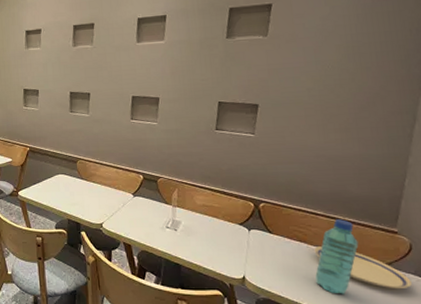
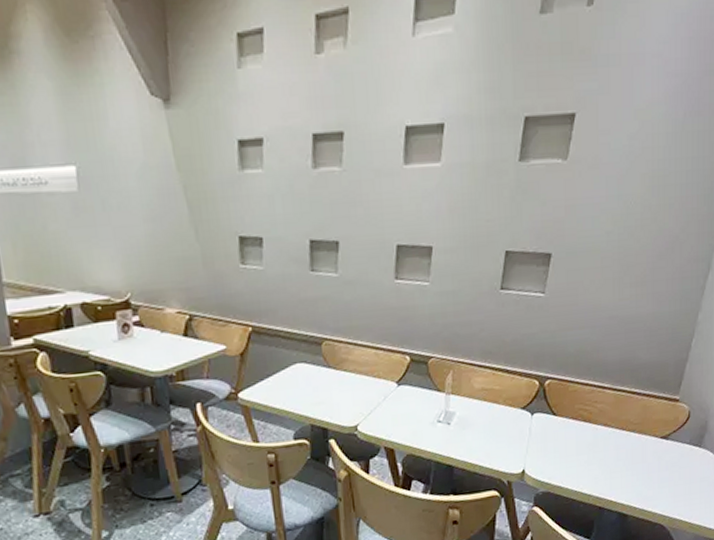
plate: present [314,246,412,289] -> none [598,424,685,463]
water bottle: present [315,219,359,294] -> none [597,391,642,476]

